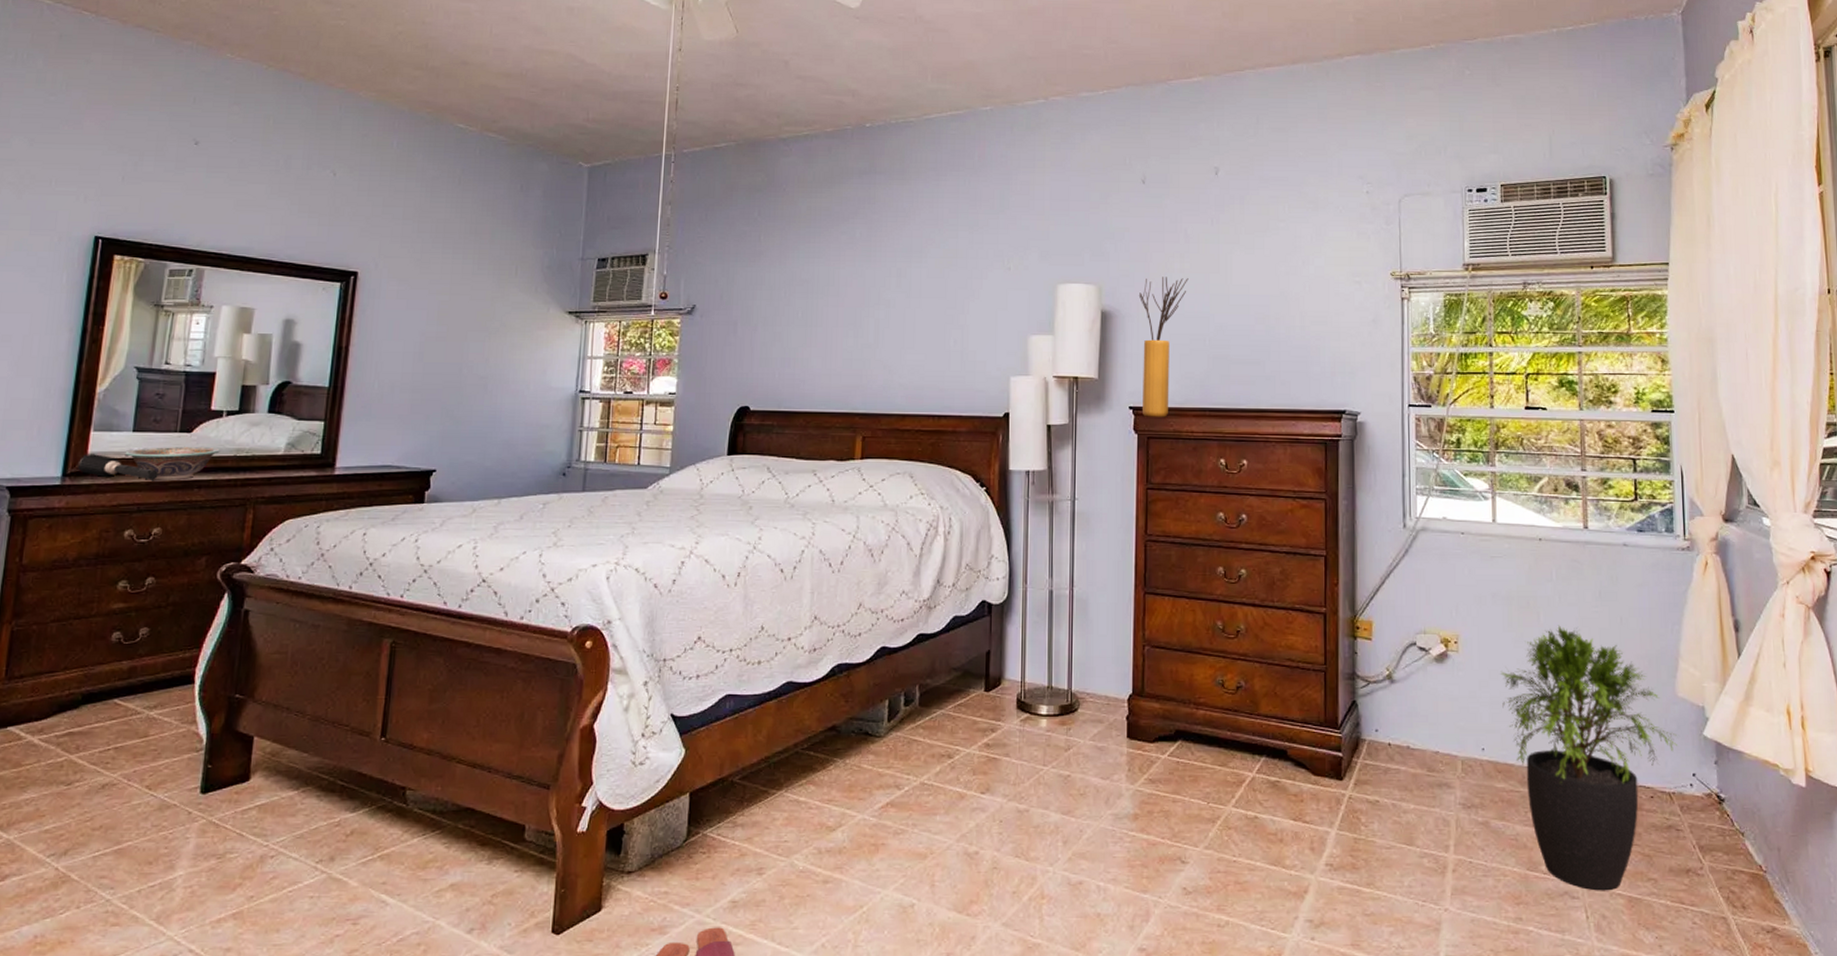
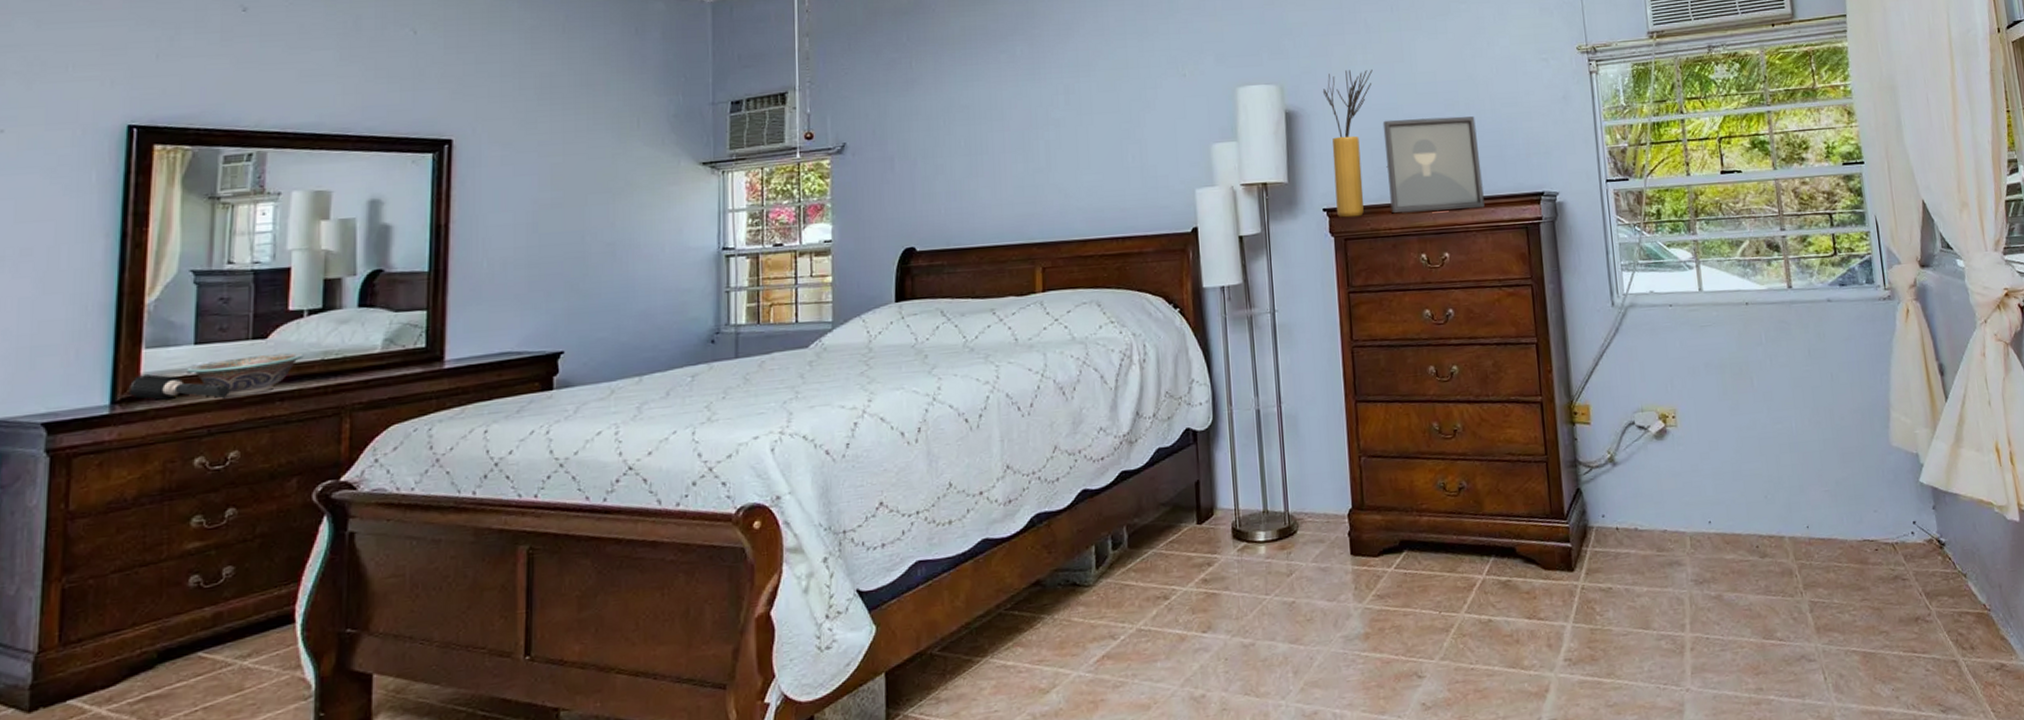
picture frame: none [1193,327,1286,420] -> present [1382,116,1485,214]
potted plant: present [1500,625,1677,890] -> none [1719,388,1896,651]

